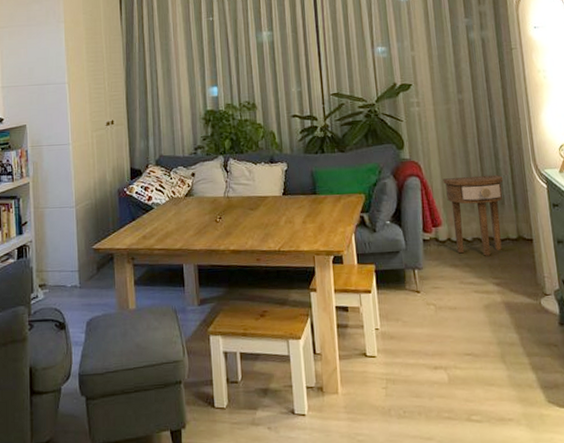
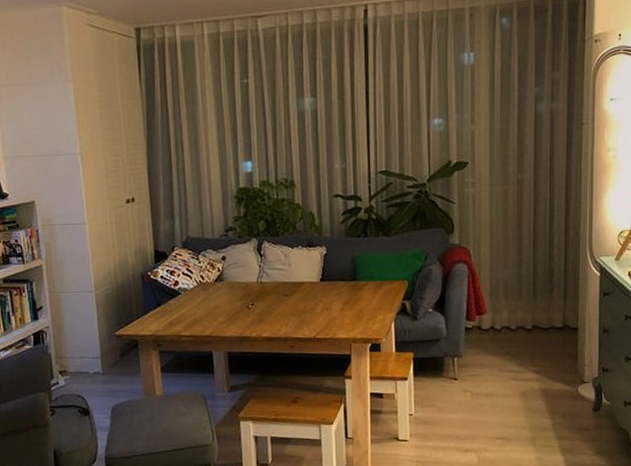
side table: present [443,174,504,256] -> none [492,261,556,345]

